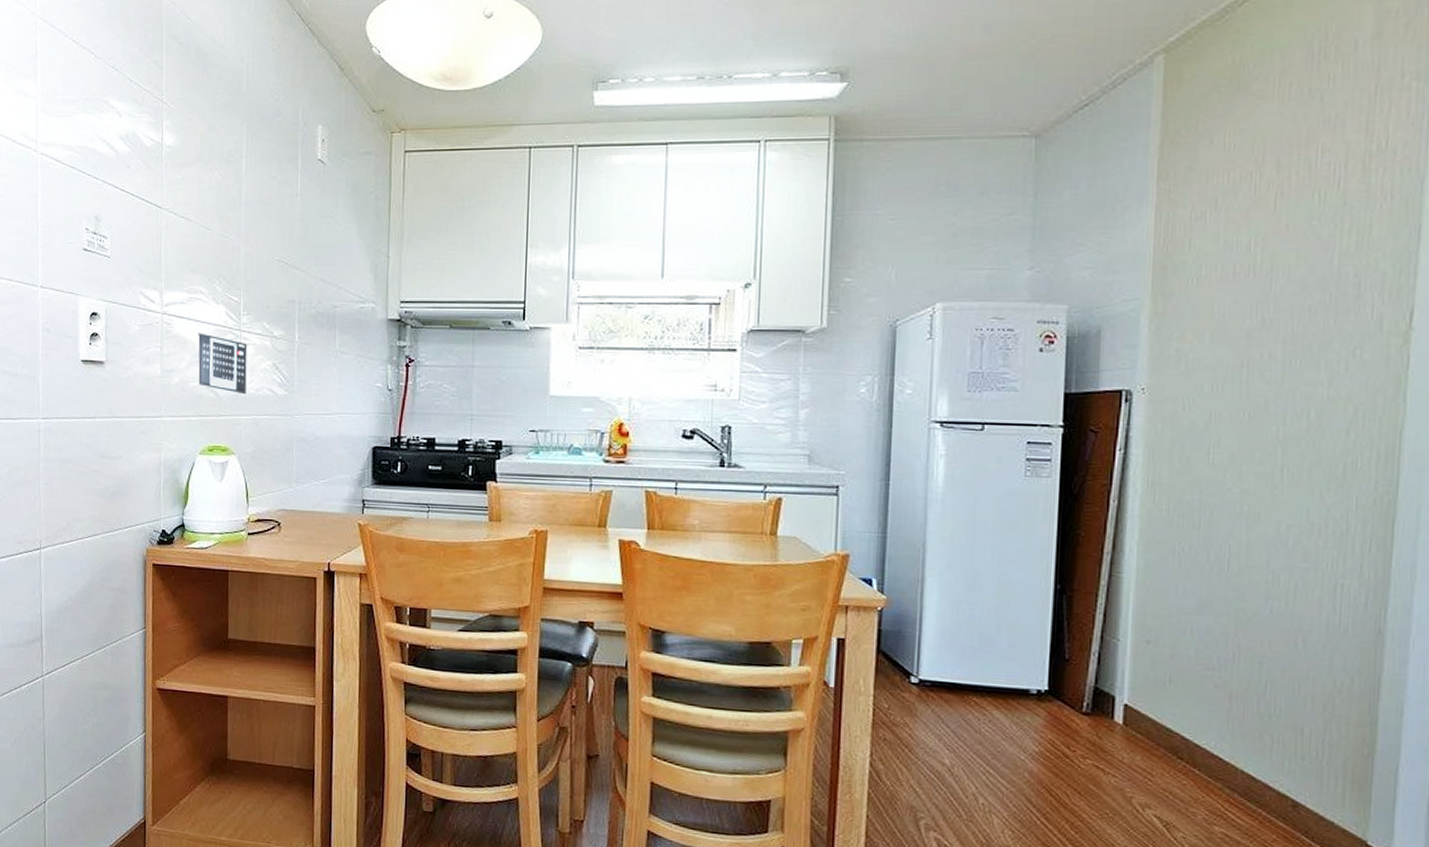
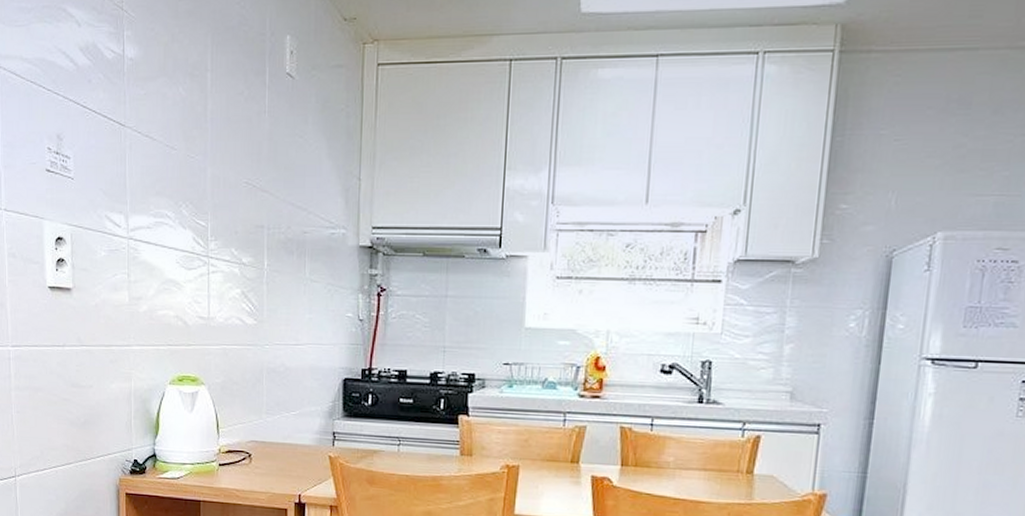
calendar: present [197,333,248,395] -> none [164,259,216,324]

